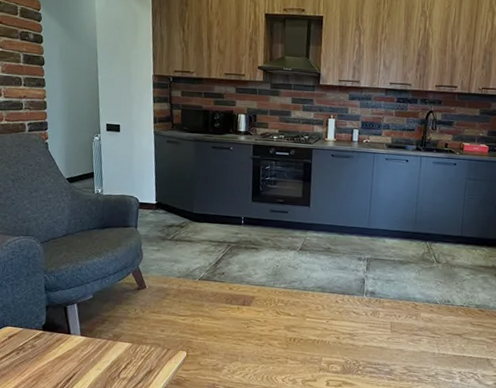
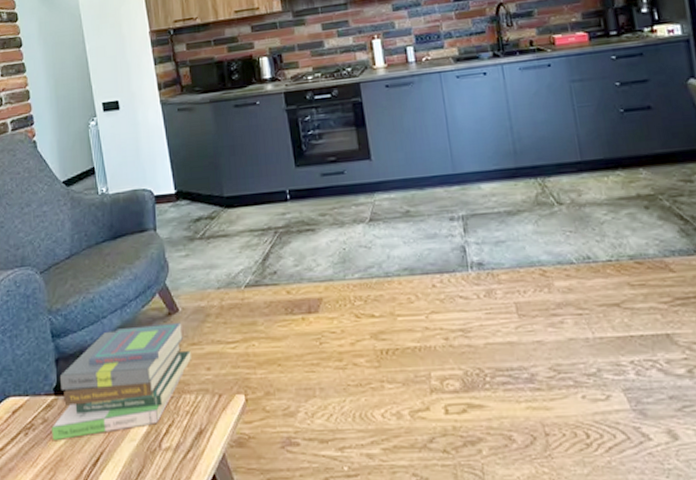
books: none [37,292,151,361] -> present [51,322,191,440]

